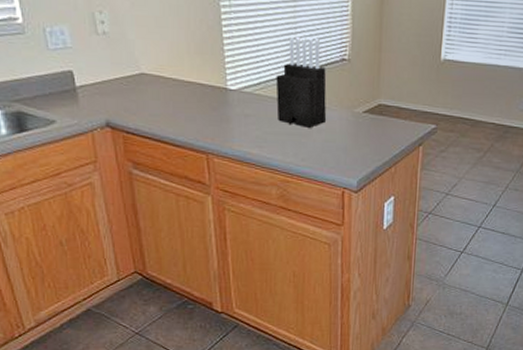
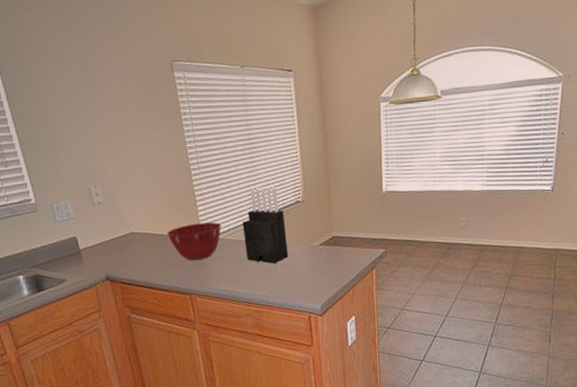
mixing bowl: none [184,71,252,115] -> present [166,222,222,261]

